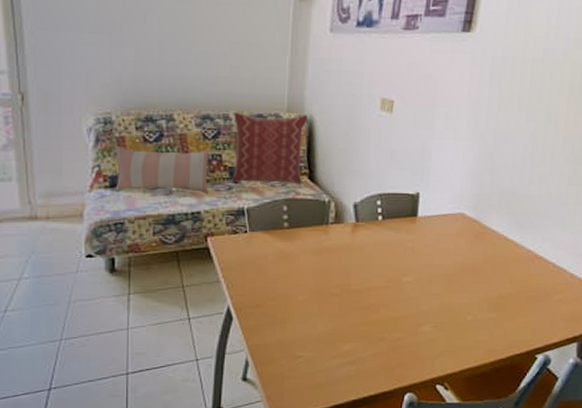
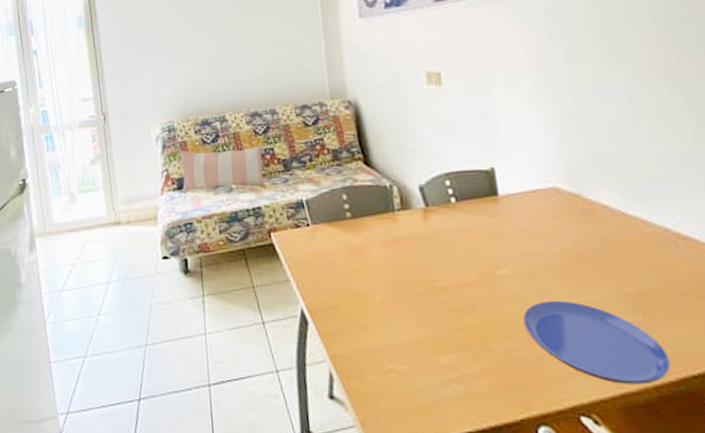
pillow: present [232,112,308,185] -> none [279,99,358,175]
plate: none [412,302,506,362] -> present [522,300,671,385]

